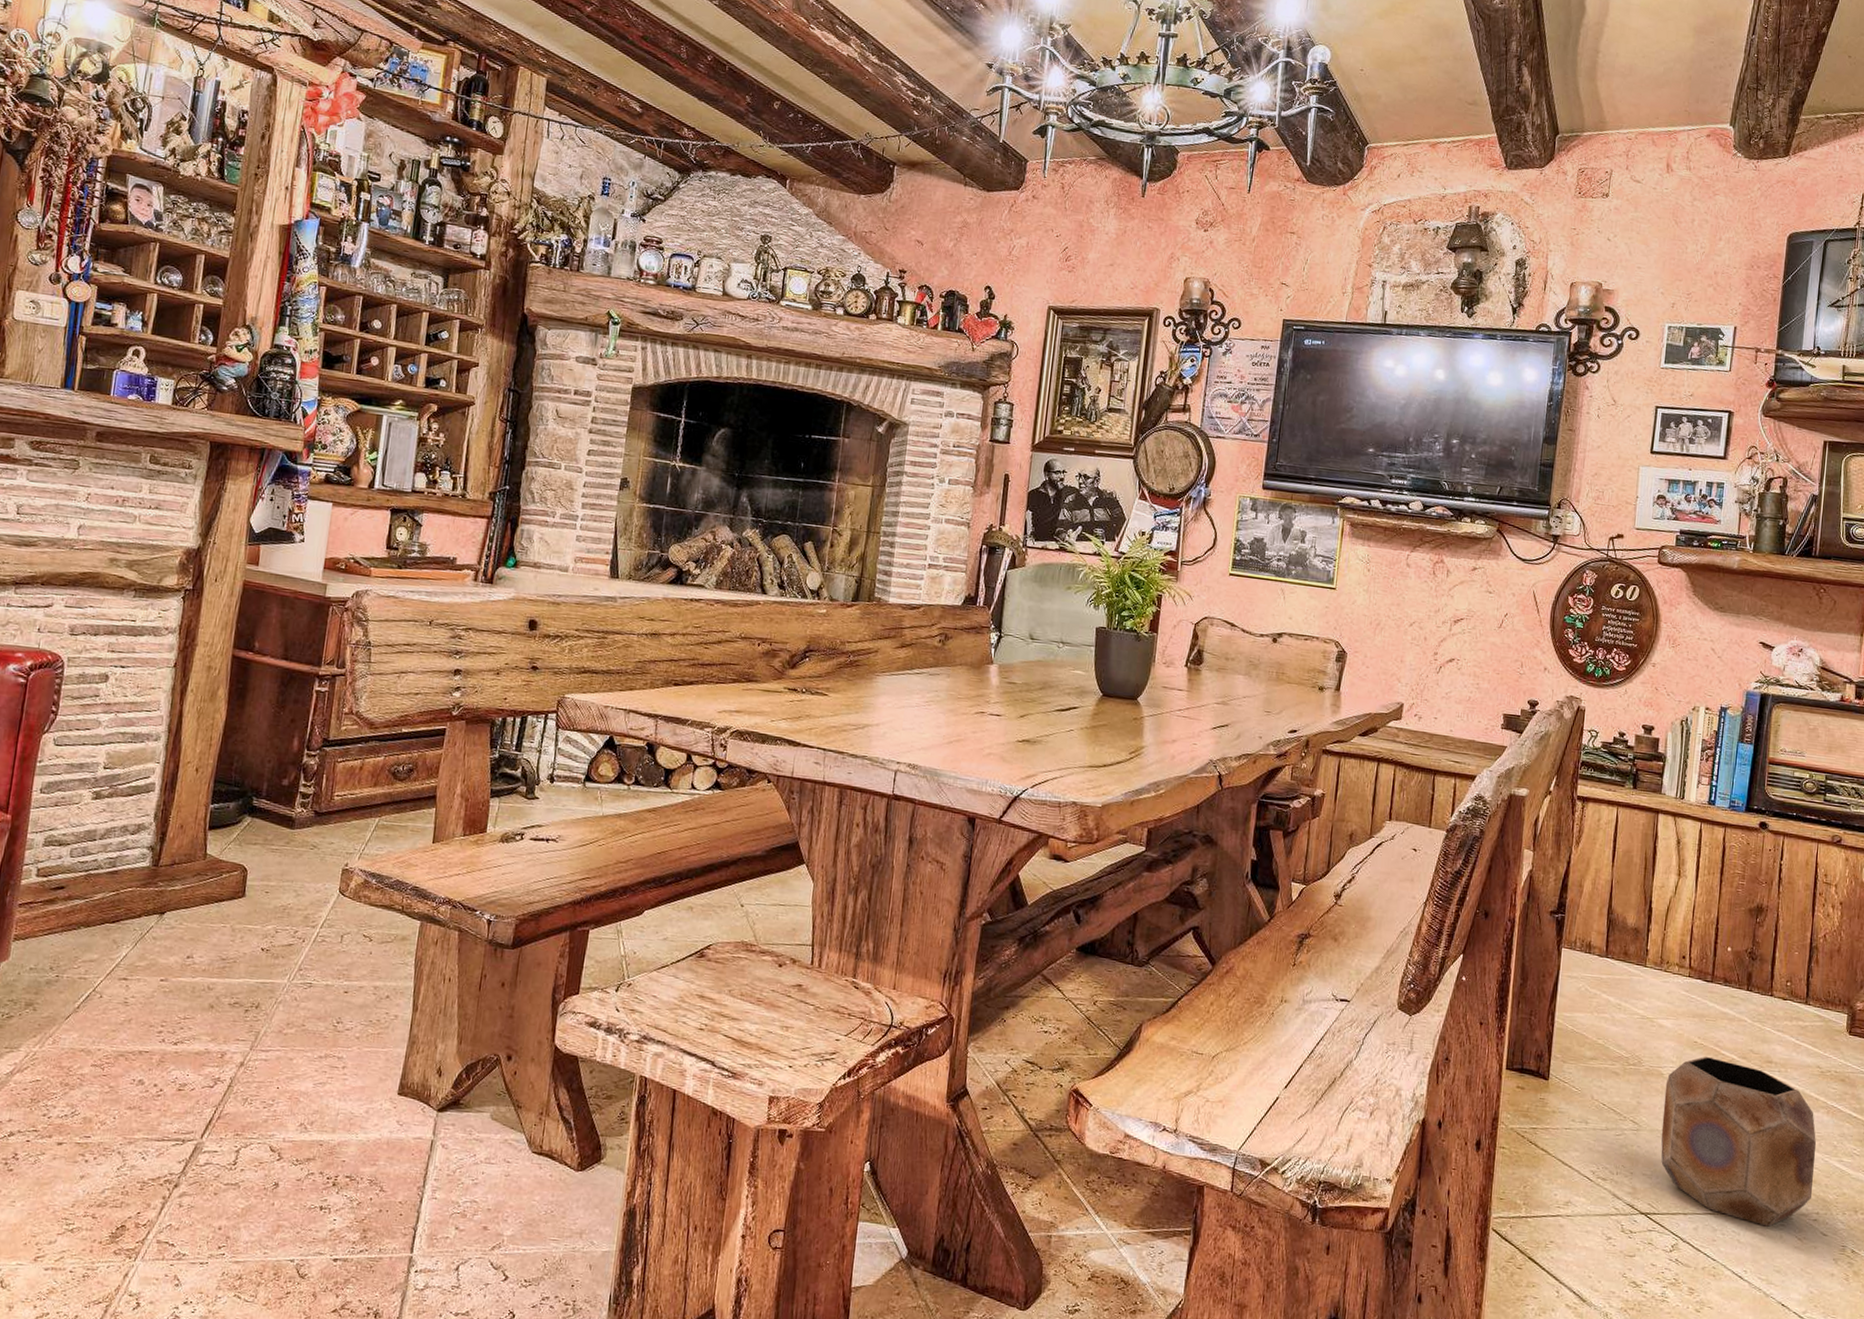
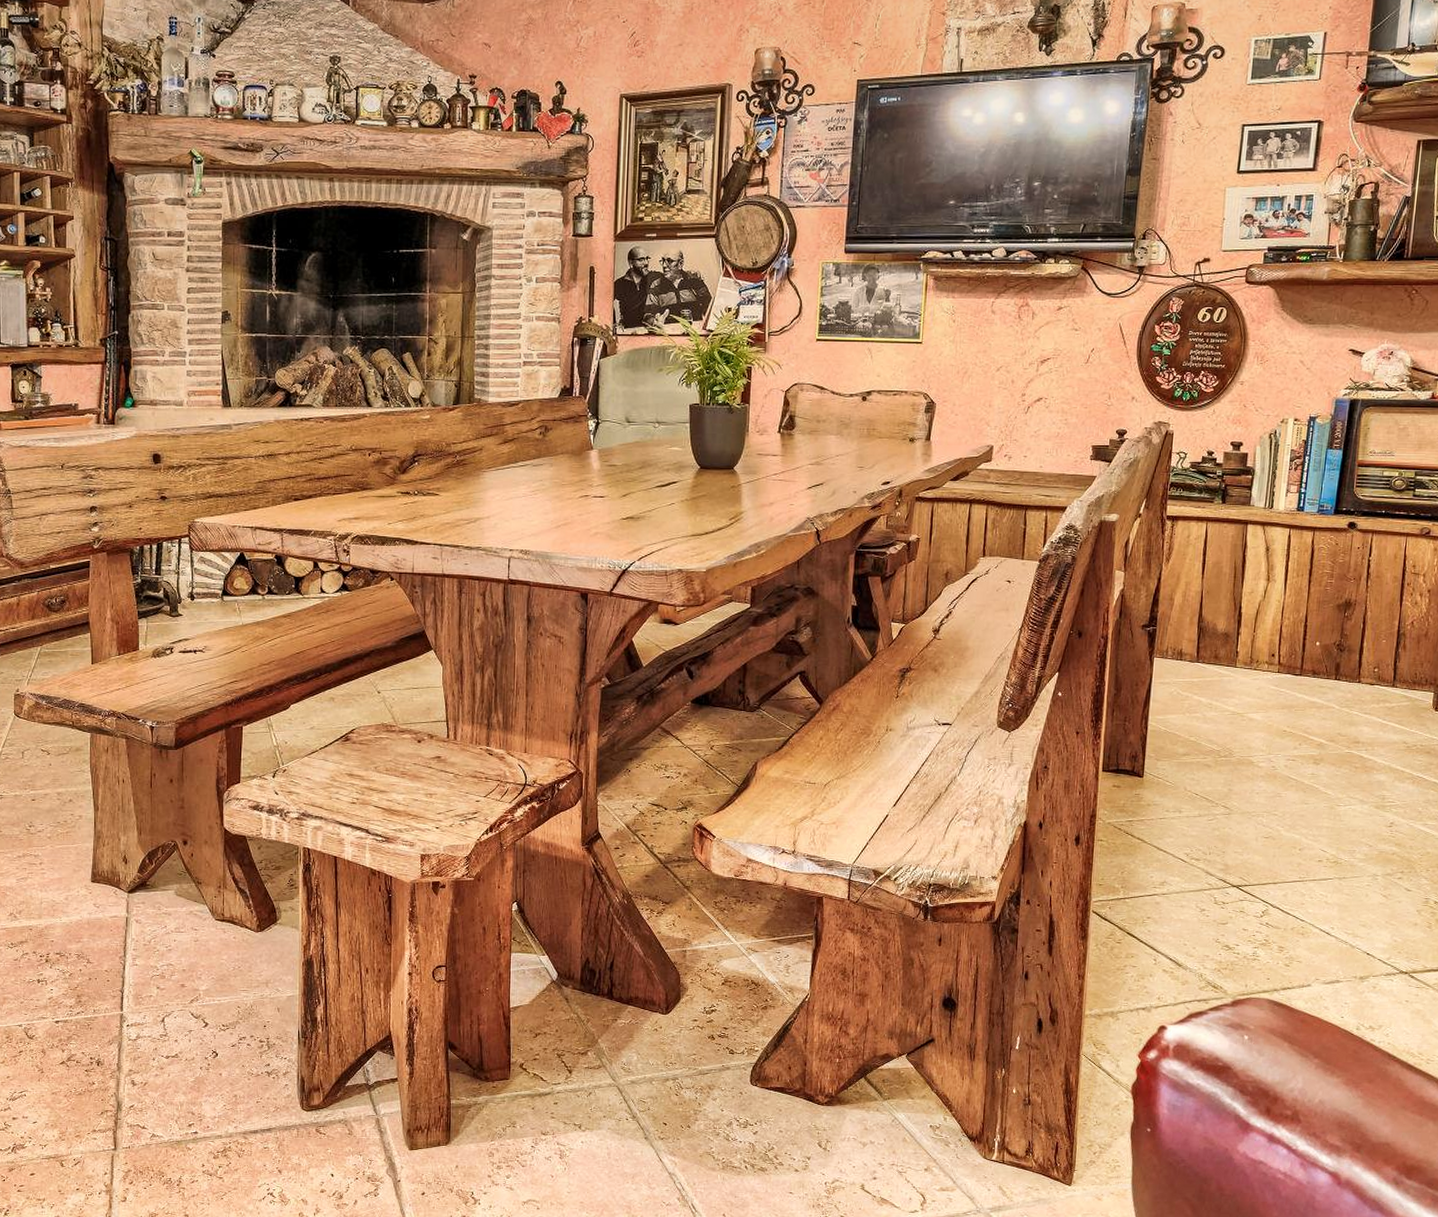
planter: present [1661,1056,1817,1227] -> none [1251,742,1402,888]

